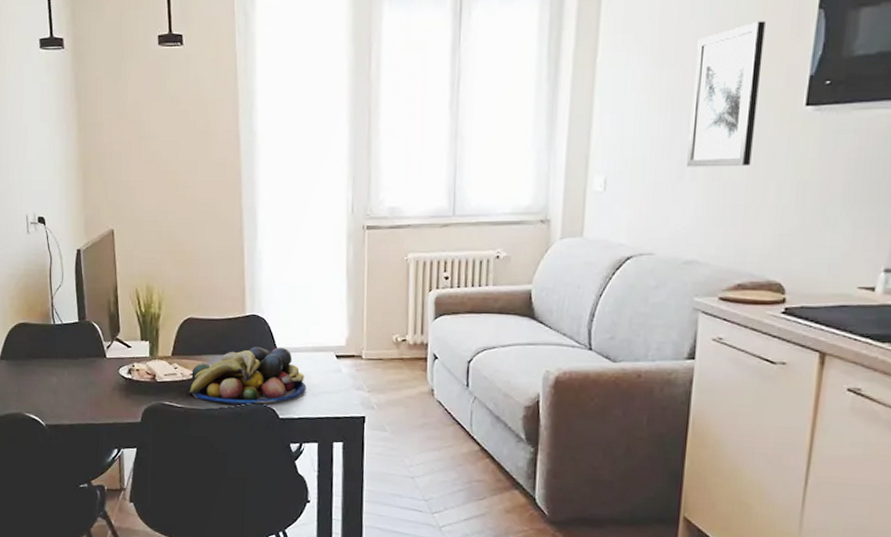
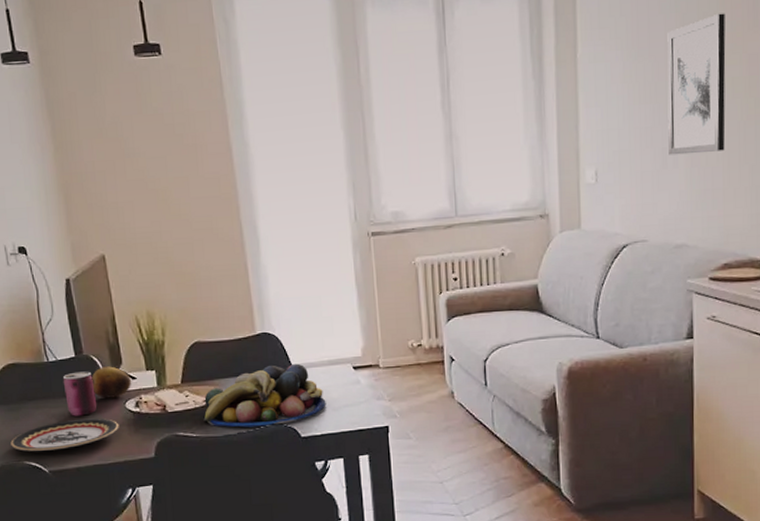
plate: none [15,379,112,406] -> present [11,418,119,451]
can: none [65,336,94,377] -> present [62,371,97,416]
fruit: none [91,333,127,363] -> present [91,366,132,398]

